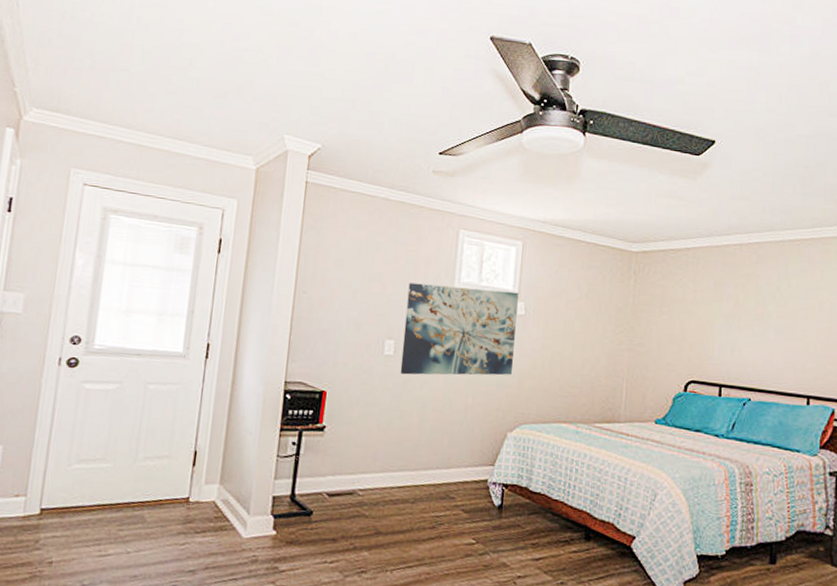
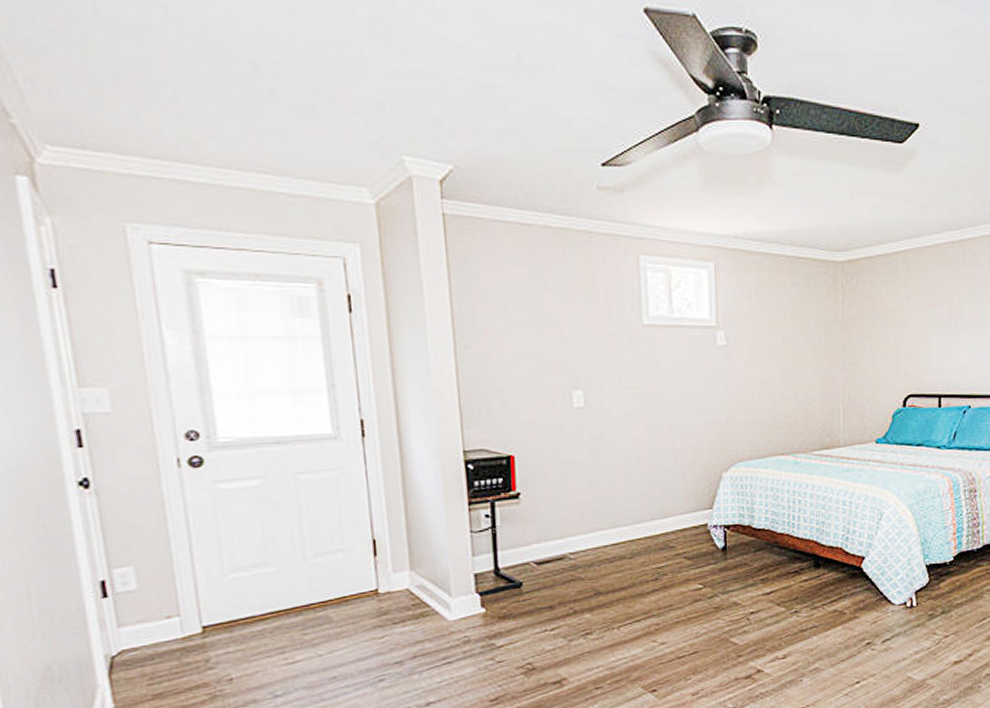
wall art: present [400,282,519,376] -> none [589,321,719,426]

